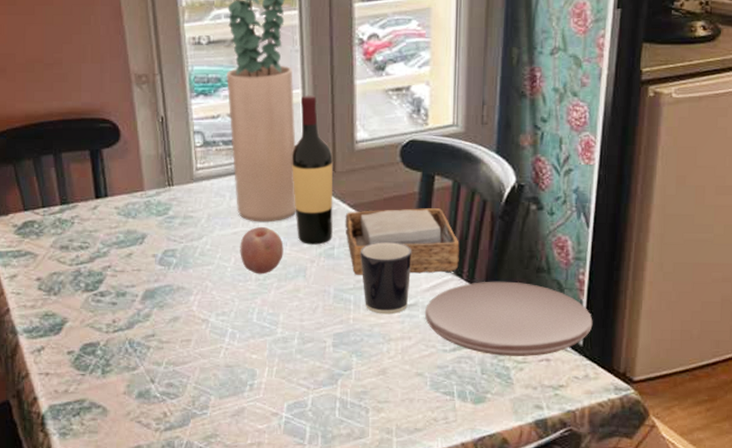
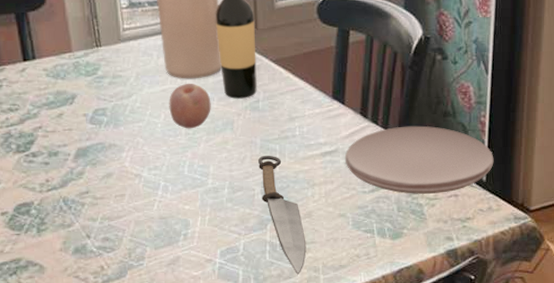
knife: none [331,305,379,435] -> present [258,155,306,275]
napkin holder: present [345,208,459,275] -> none [268,61,374,126]
mug: present [360,241,412,315] -> none [283,93,332,162]

